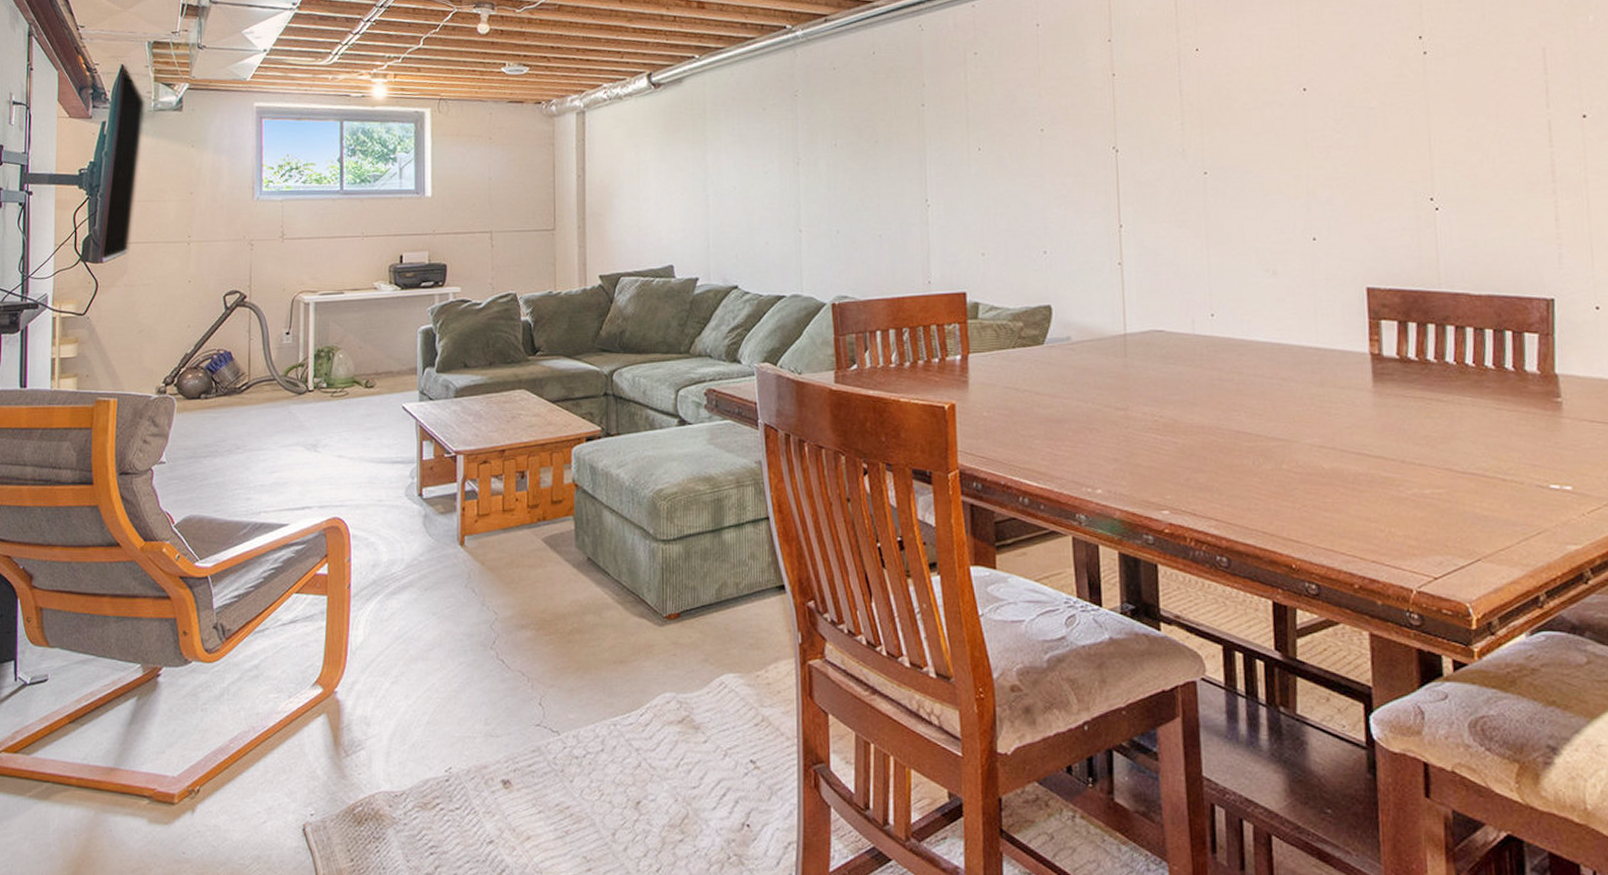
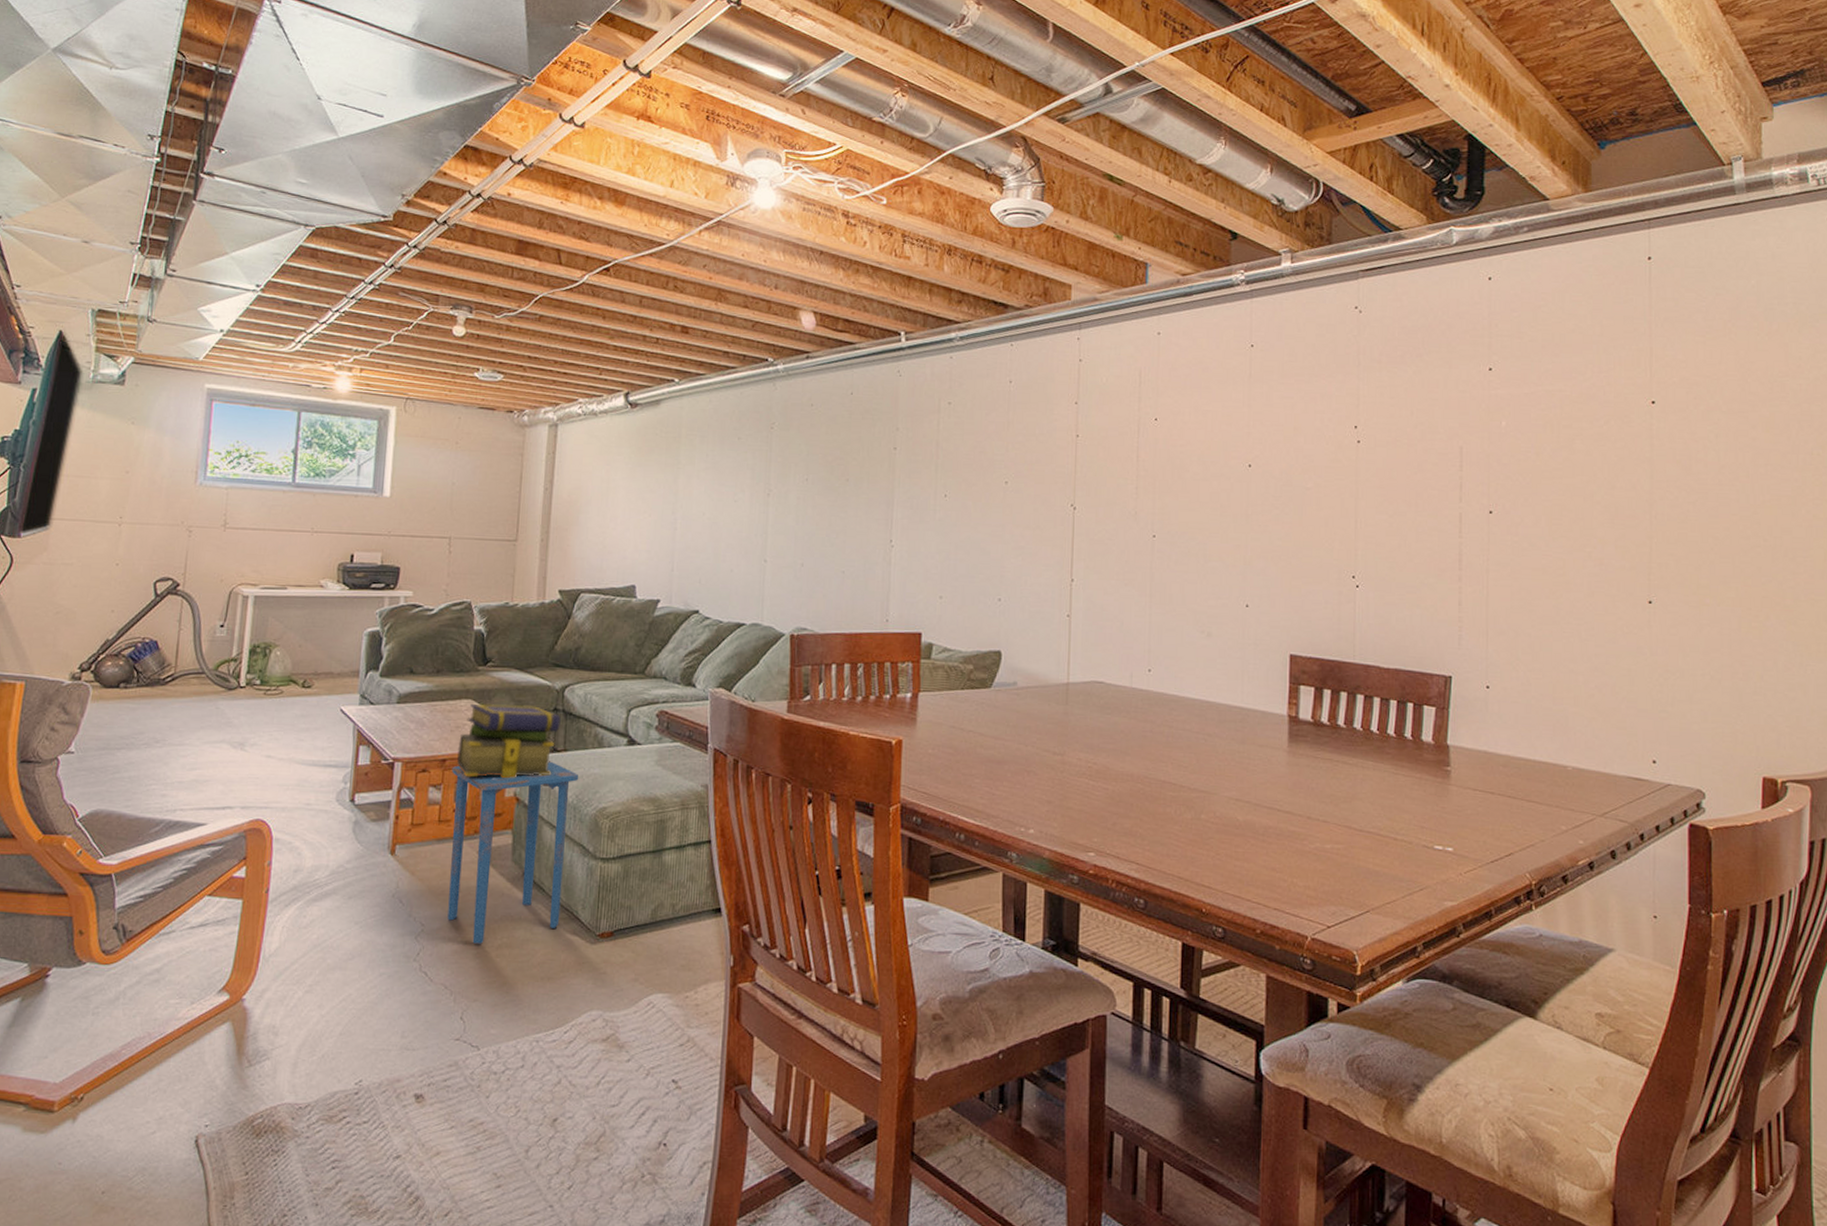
side table: none [511,446,634,630] -> present [447,761,579,944]
stack of books: none [516,392,612,465] -> present [457,703,561,778]

